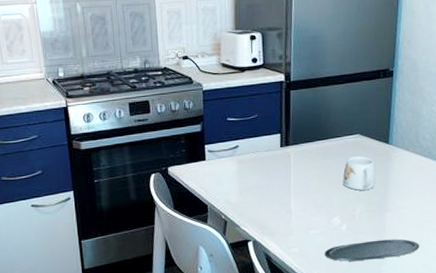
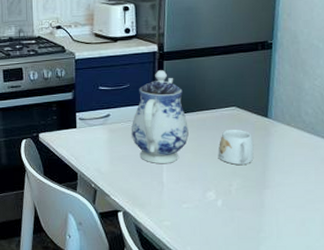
teapot: none [259,100,315,193] -> present [131,70,189,164]
oval tray: present [324,239,420,262] -> none [198,218,303,238]

